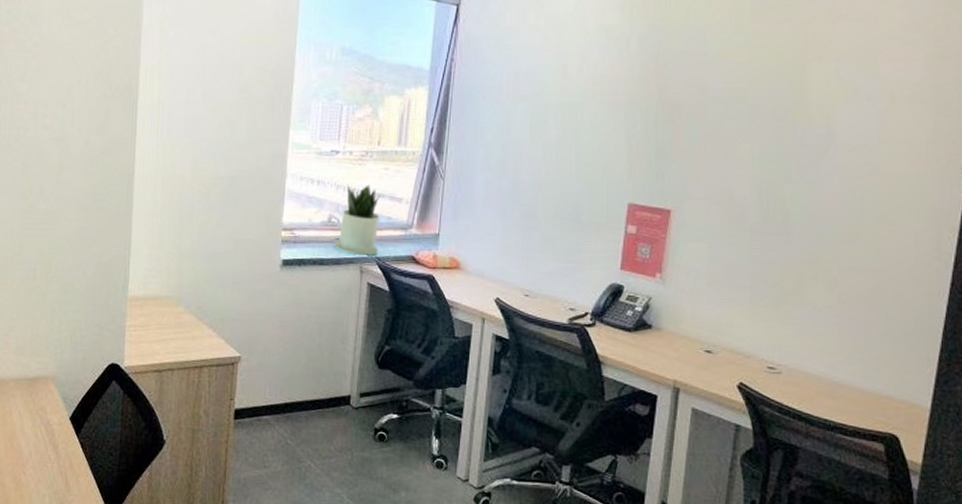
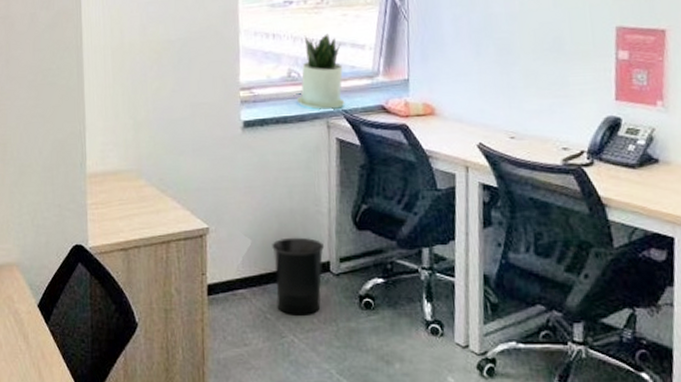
waste bin: none [298,371,348,444] -> present [272,237,325,315]

